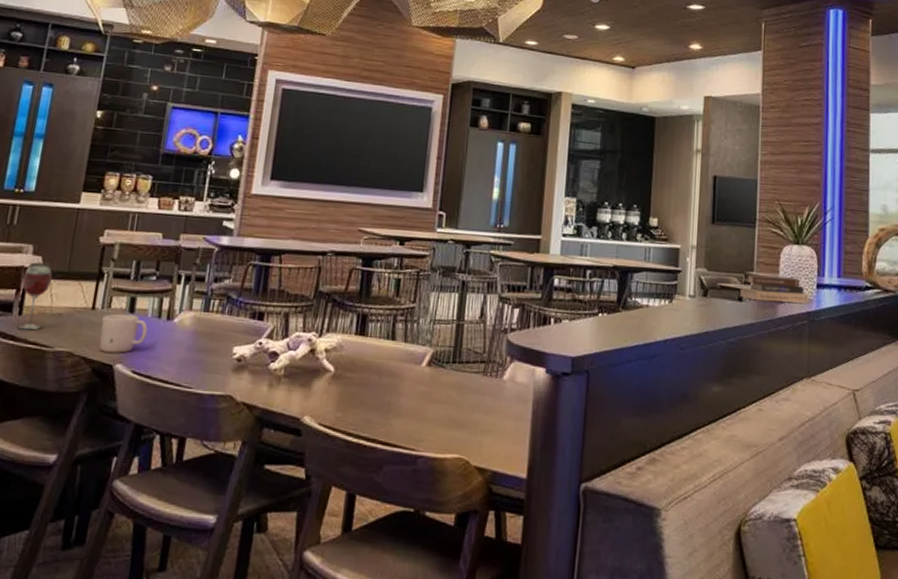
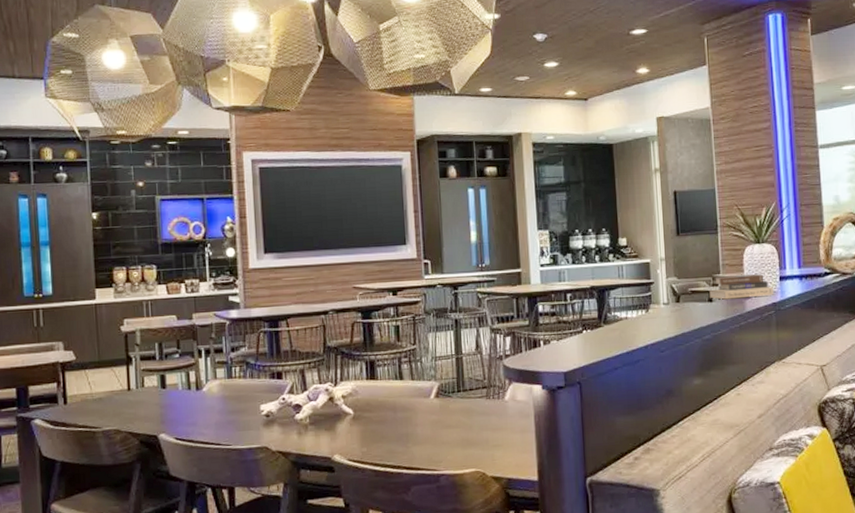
wineglass: present [17,262,53,331] -> none [60,356,87,417]
mug: present [98,313,148,353] -> none [139,389,181,425]

